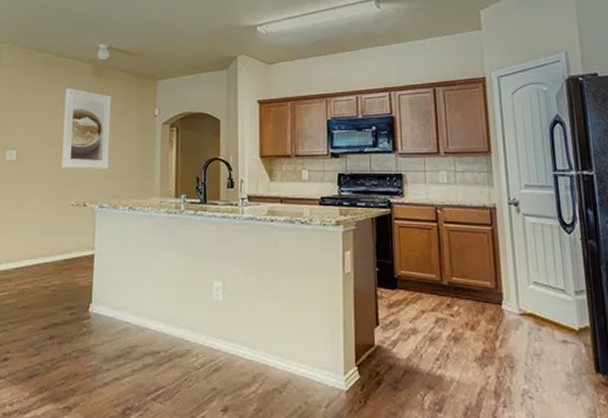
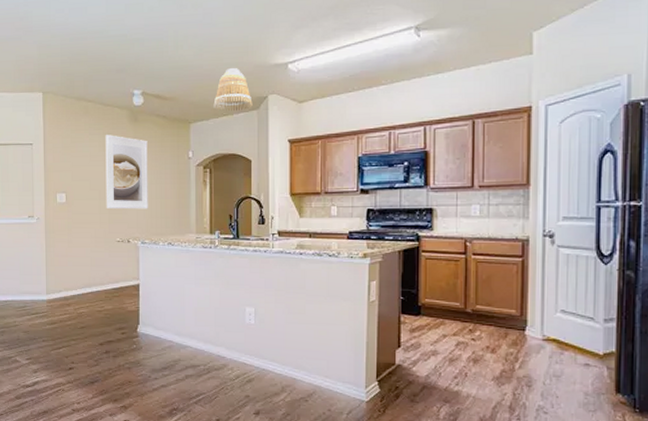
lamp shade: none [182,28,222,70] -> present [213,68,253,112]

